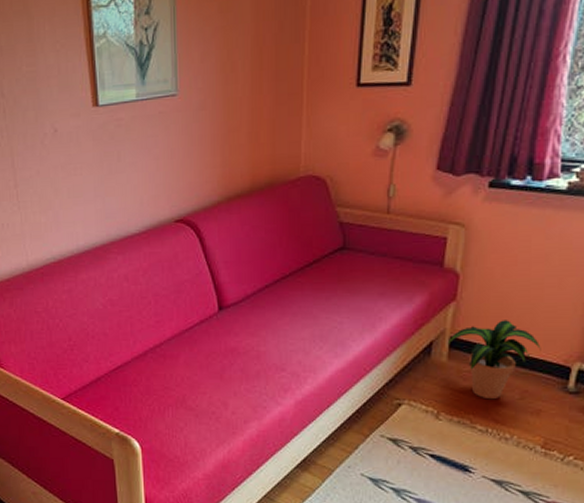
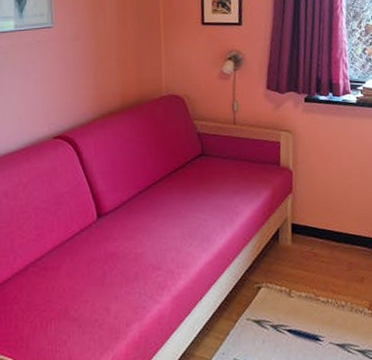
potted plant: present [447,320,541,400] -> none [290,205,357,274]

